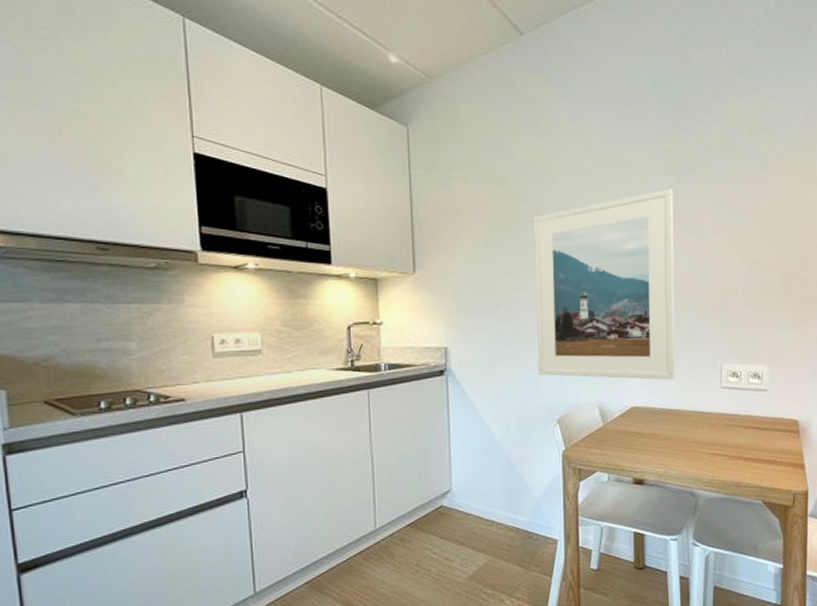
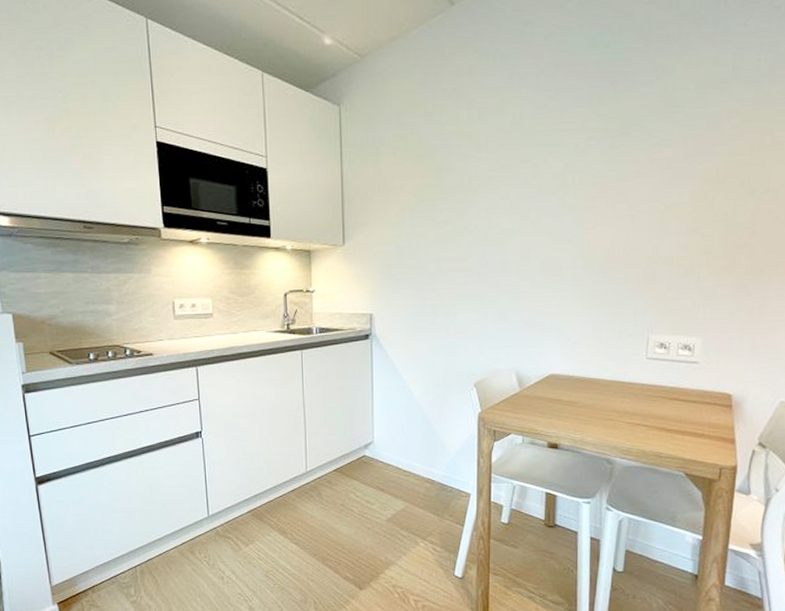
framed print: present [533,189,676,380] -> none [458,155,606,349]

